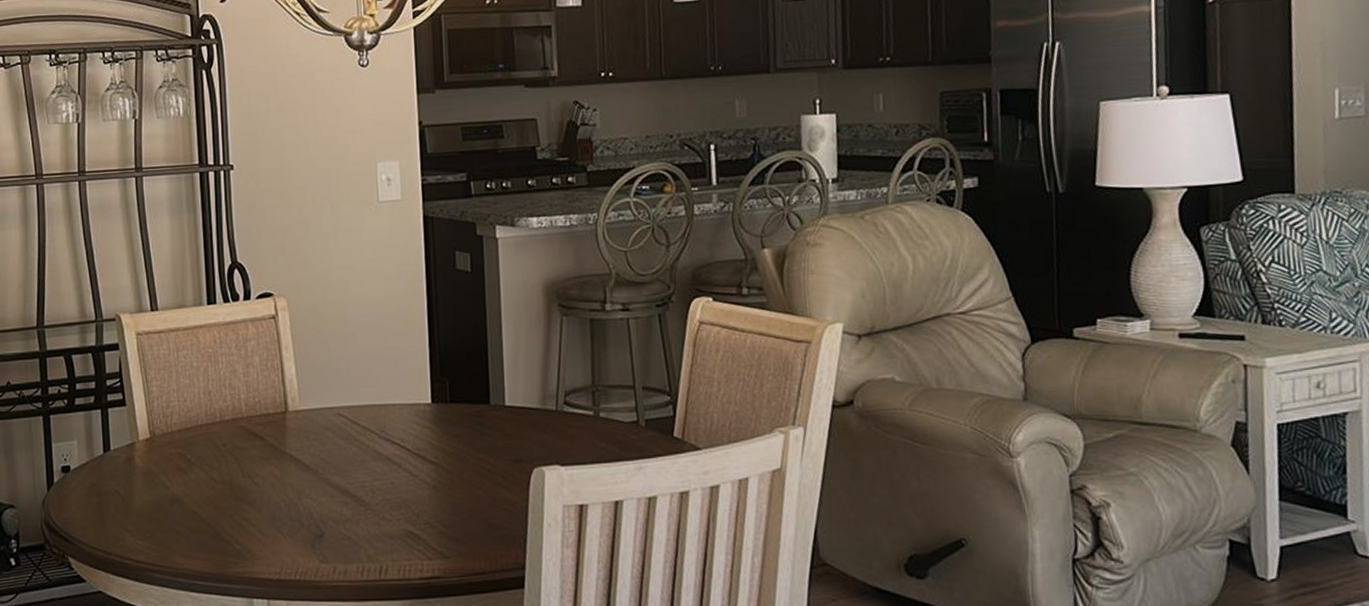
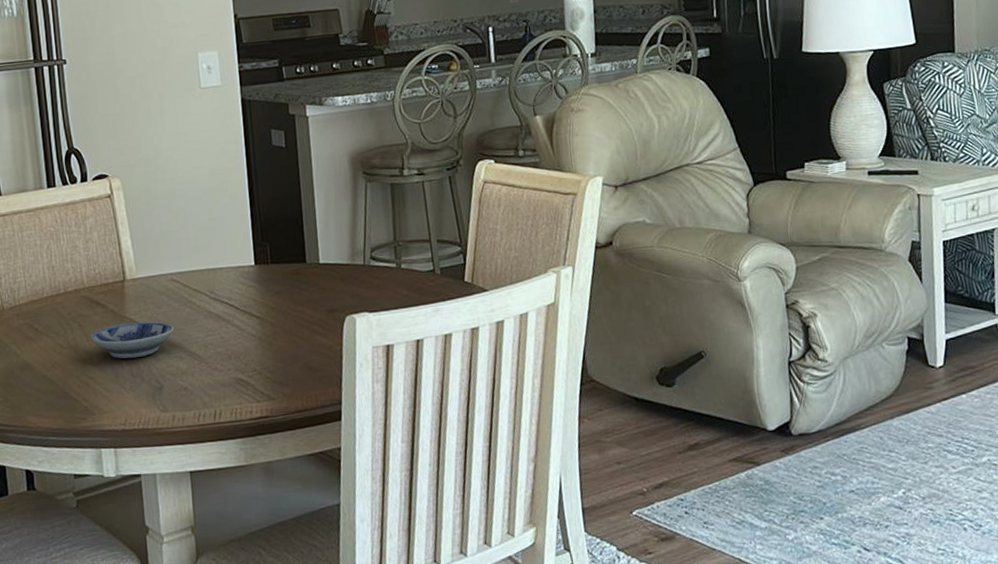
bowl: none [247,459,338,500] -> present [91,322,174,359]

